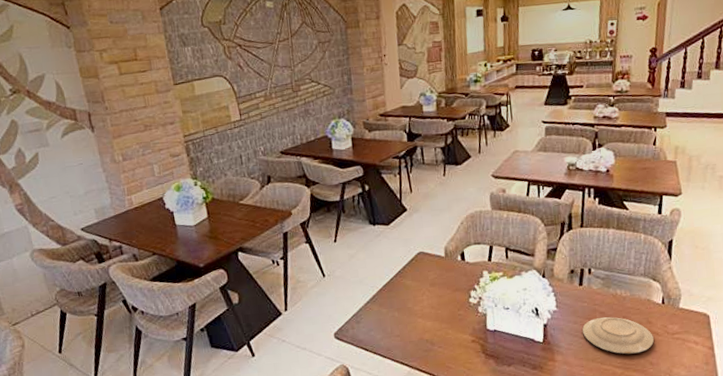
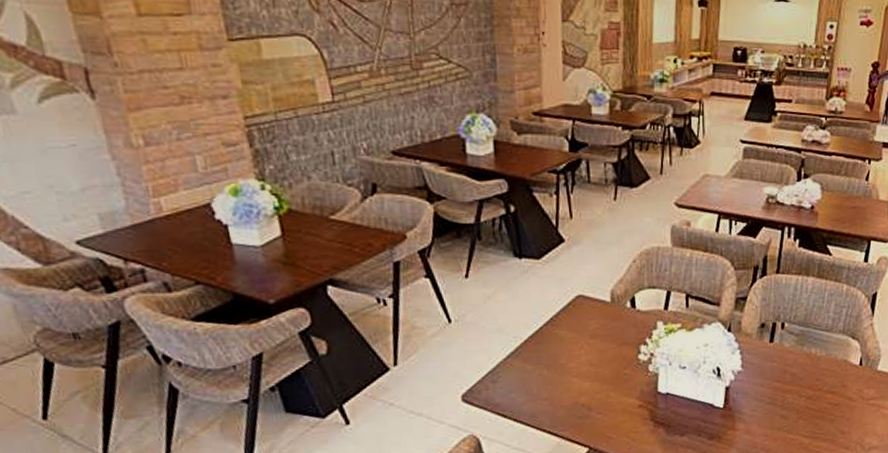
plate: present [582,317,654,354] -> none [770,379,847,422]

